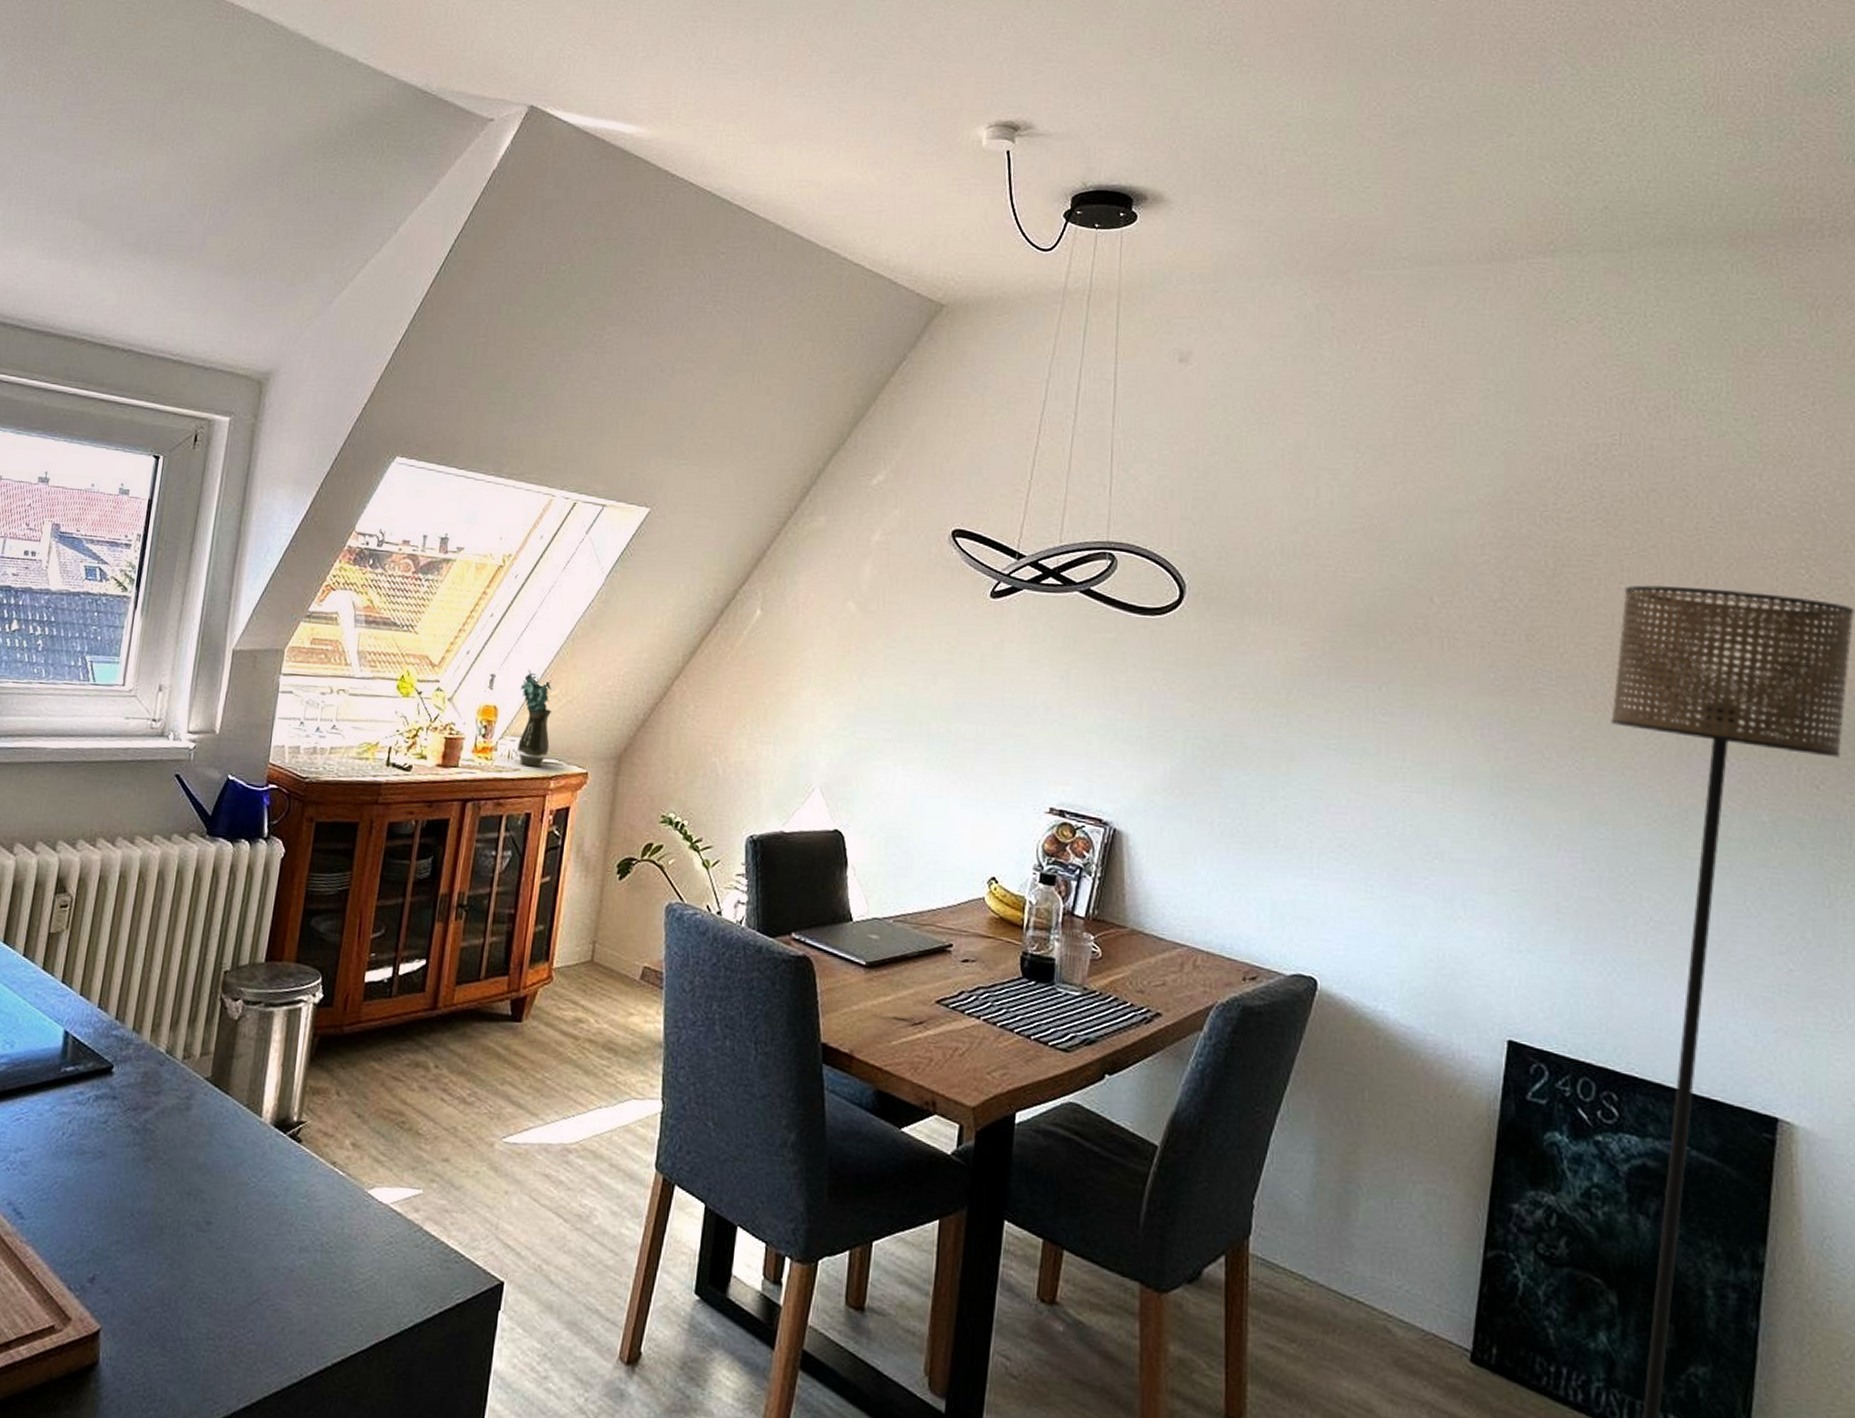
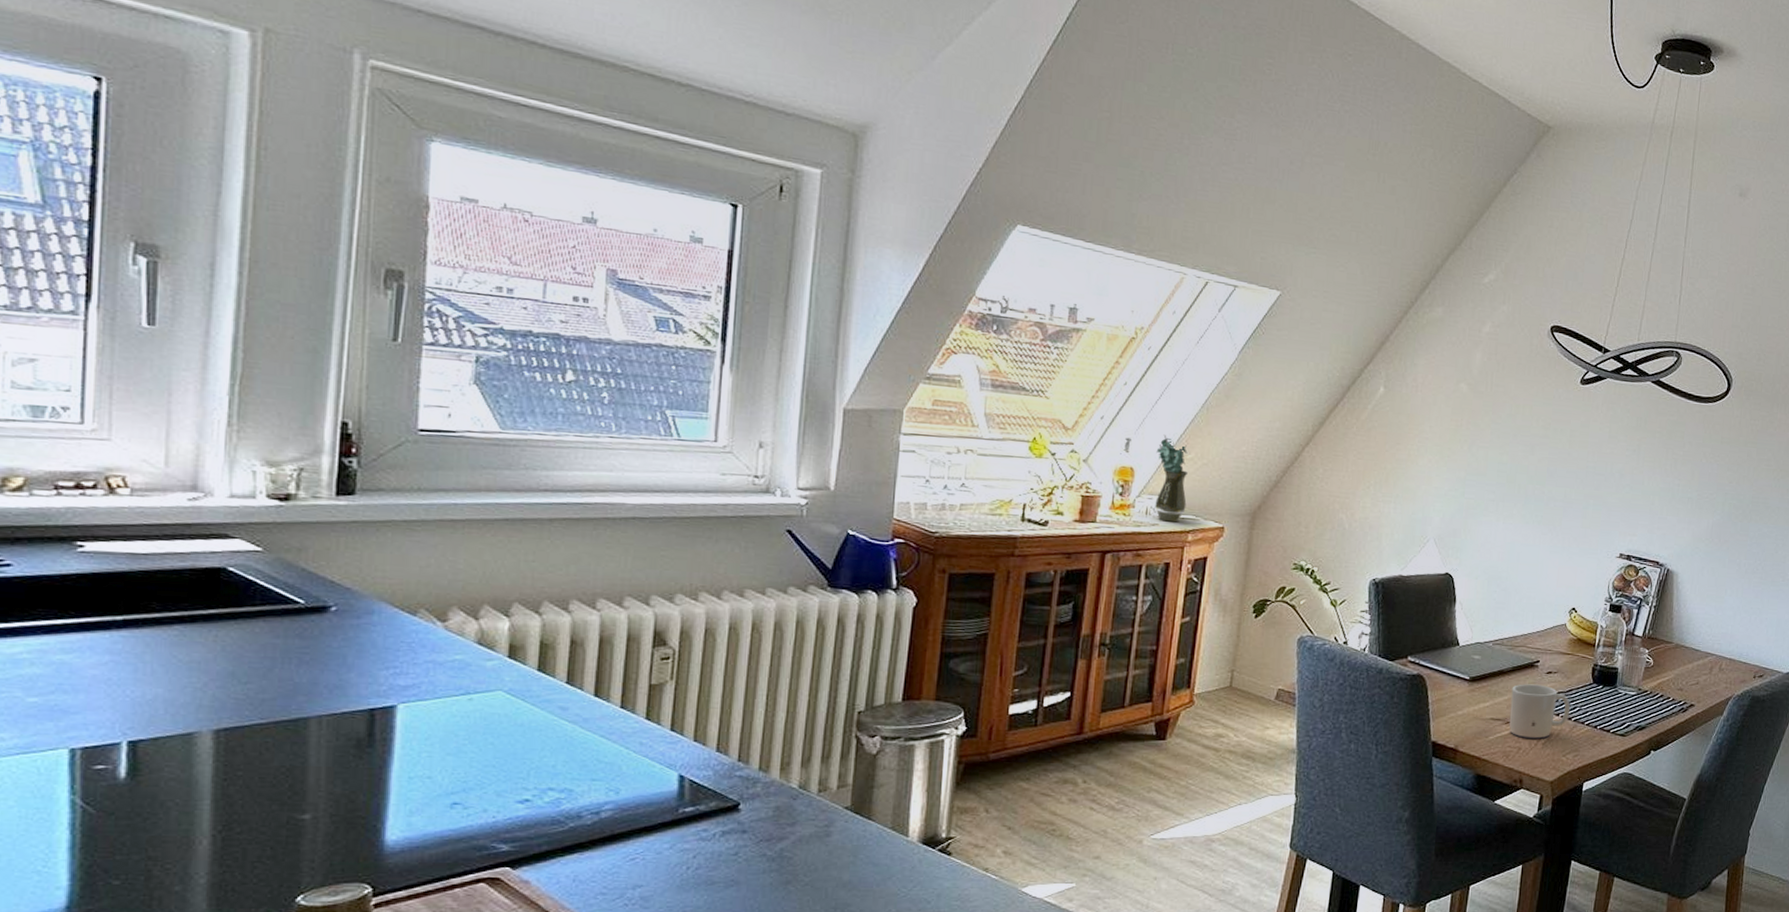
mug: none [916,974,994,1049] -> present [1509,684,1570,740]

